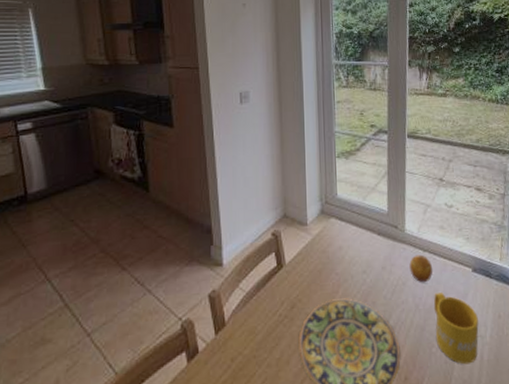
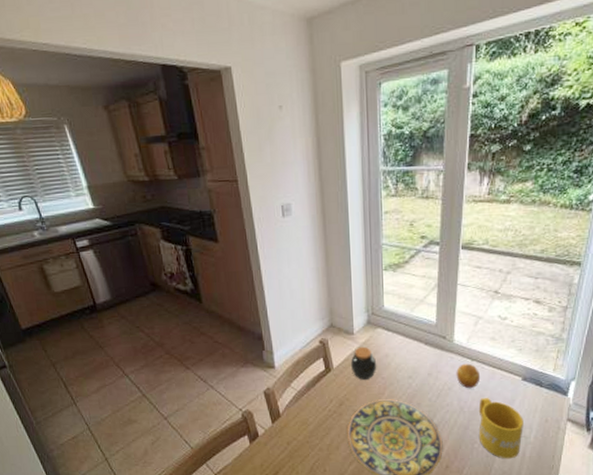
jar: none [303,238,331,278] -> present [350,346,377,381]

